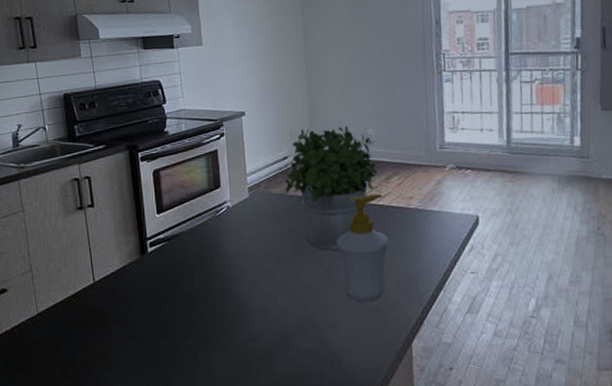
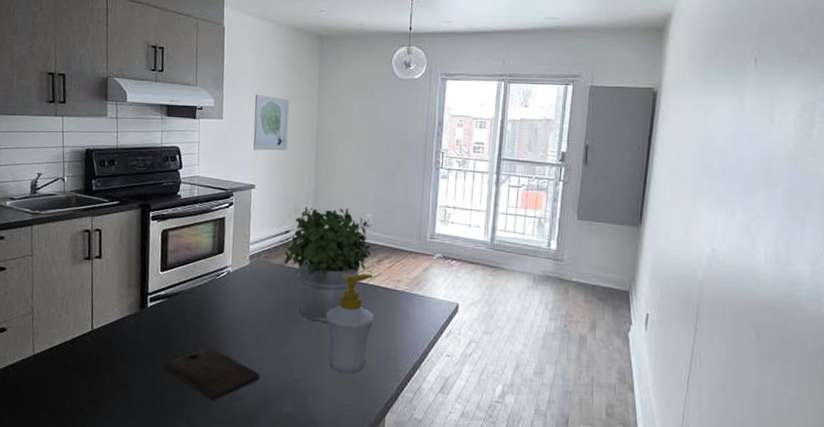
cutting board: none [172,288,273,344] -> present [163,347,259,401]
wall art: none [233,13,275,75] -> present [253,94,289,151]

